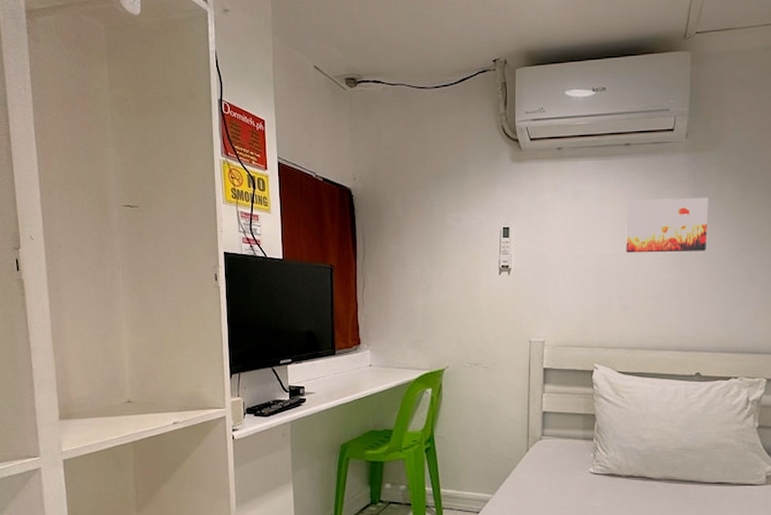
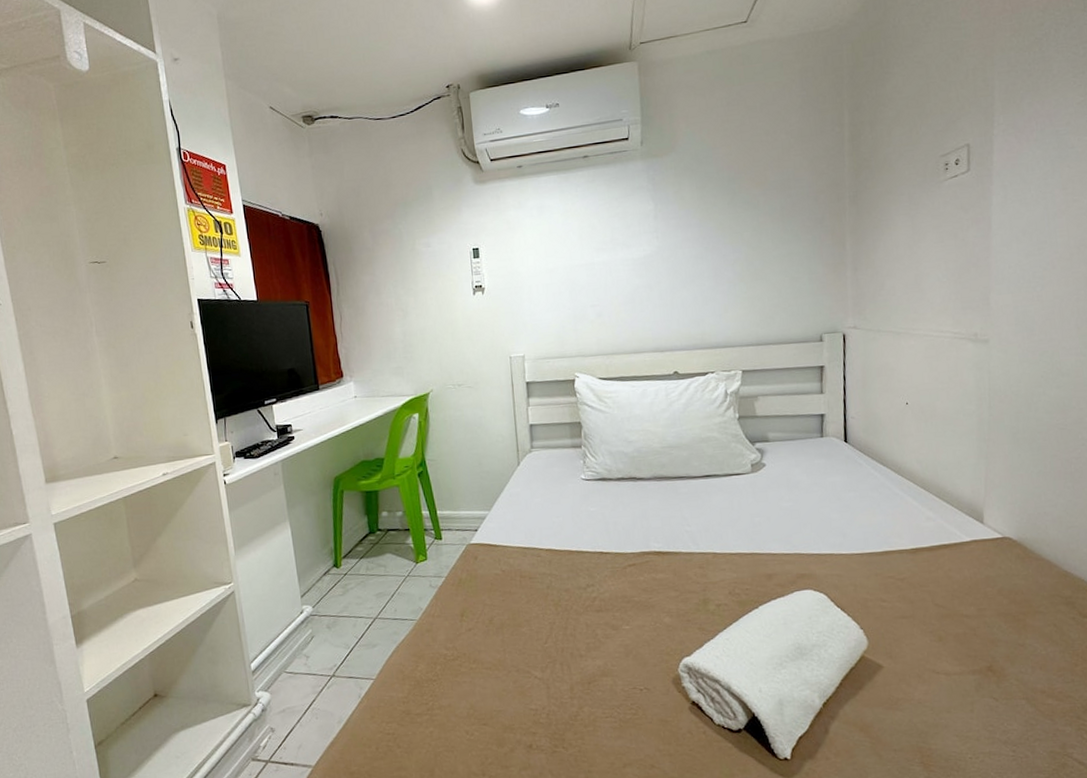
wall art: present [626,197,709,253] -> none [591,201,672,262]

